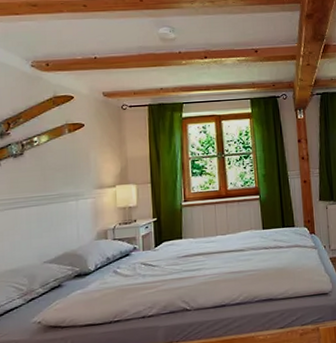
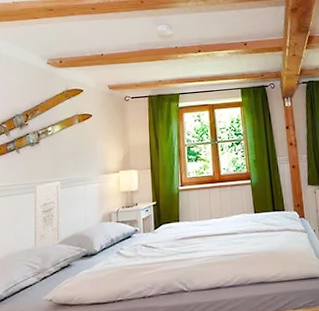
wall art: none [18,195,51,268] -> present [33,180,61,248]

